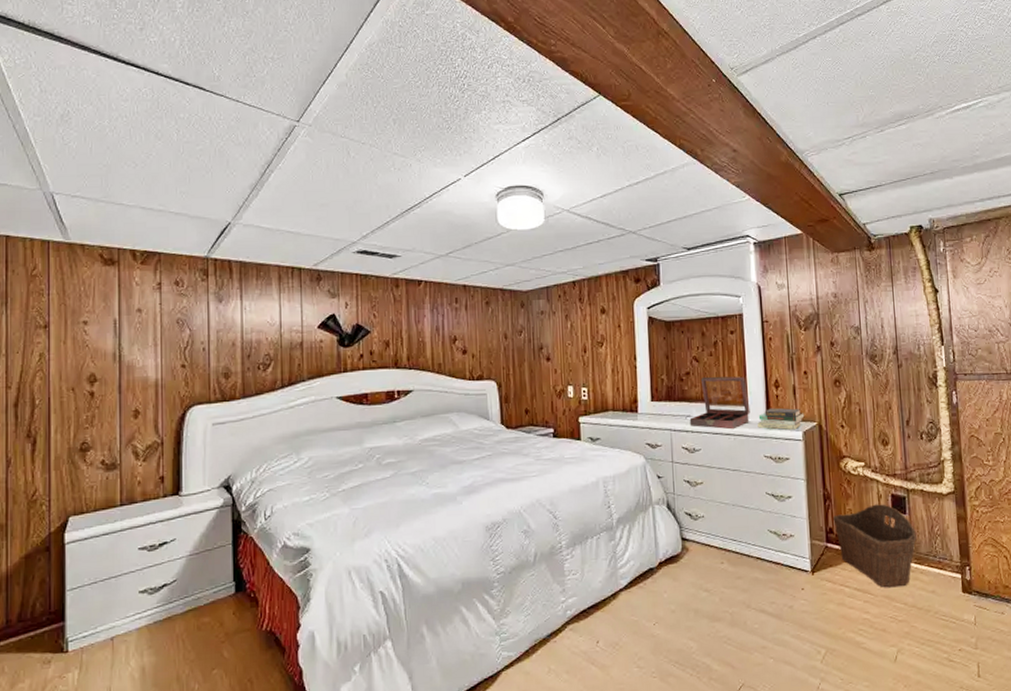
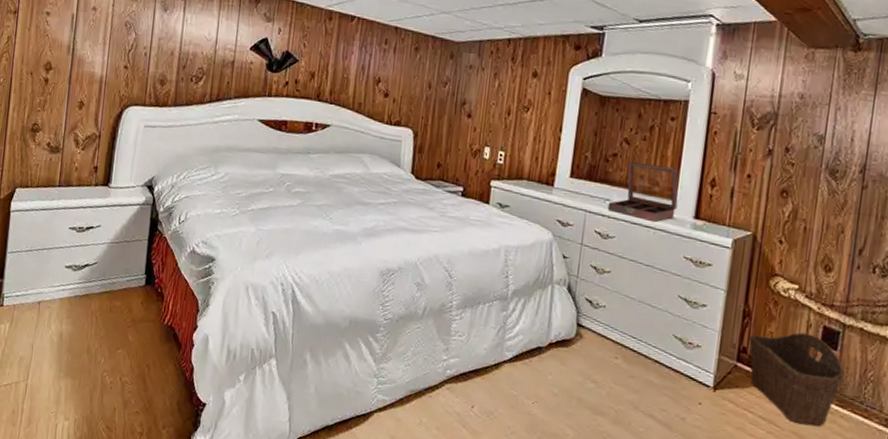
books: present [757,407,805,430] -> none [682,207,739,236]

